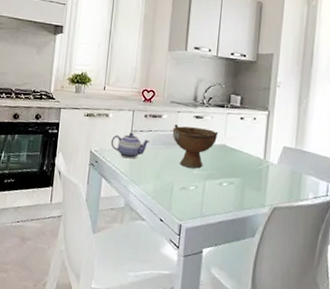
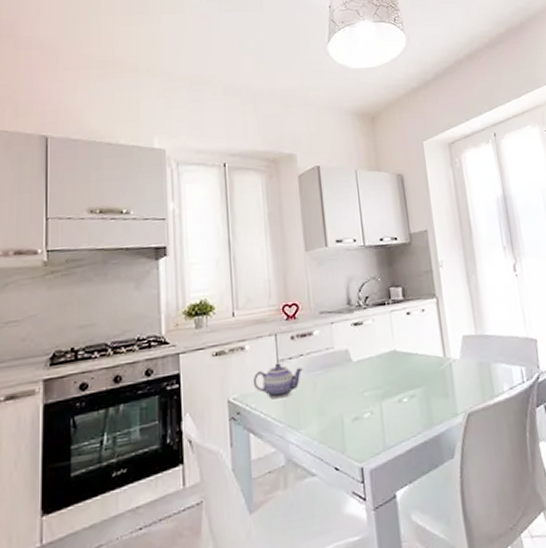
bowl: present [172,124,219,169] -> none [328,335,385,391]

